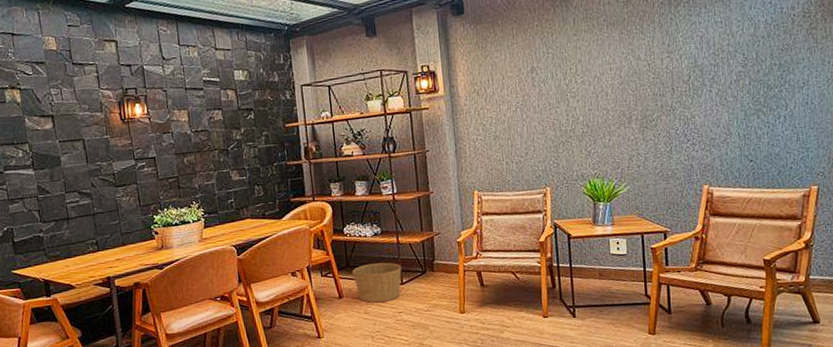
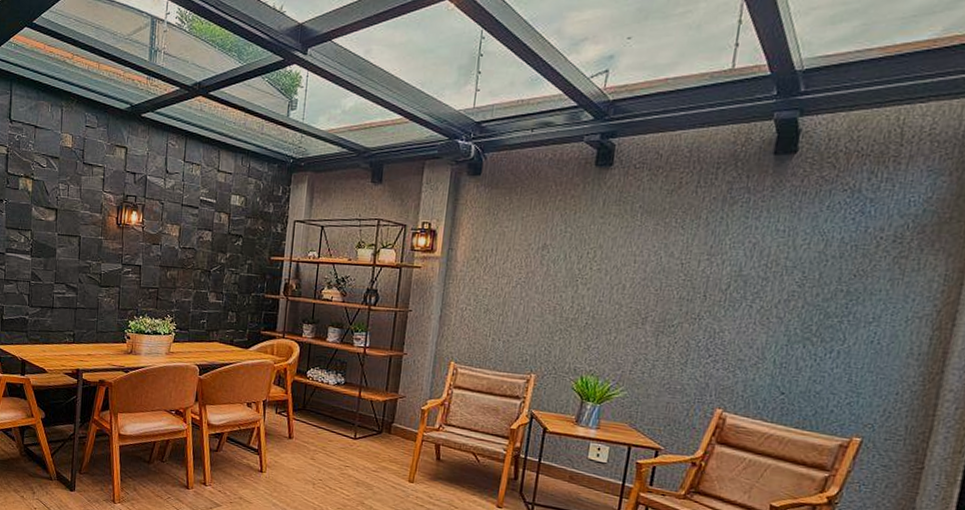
basket: present [352,262,402,303] -> none [307,411,358,453]

